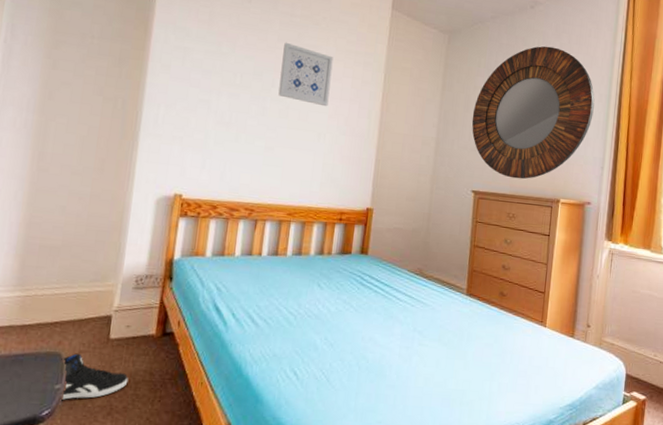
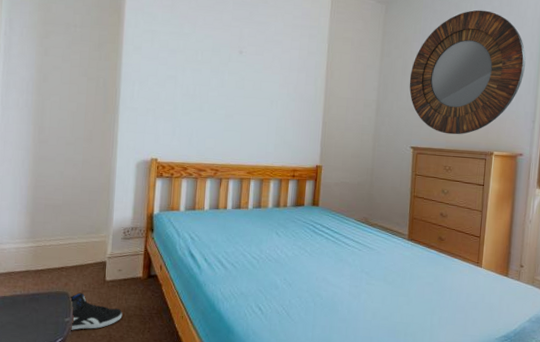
wall art: present [278,42,334,107] -> none [235,20,282,77]

